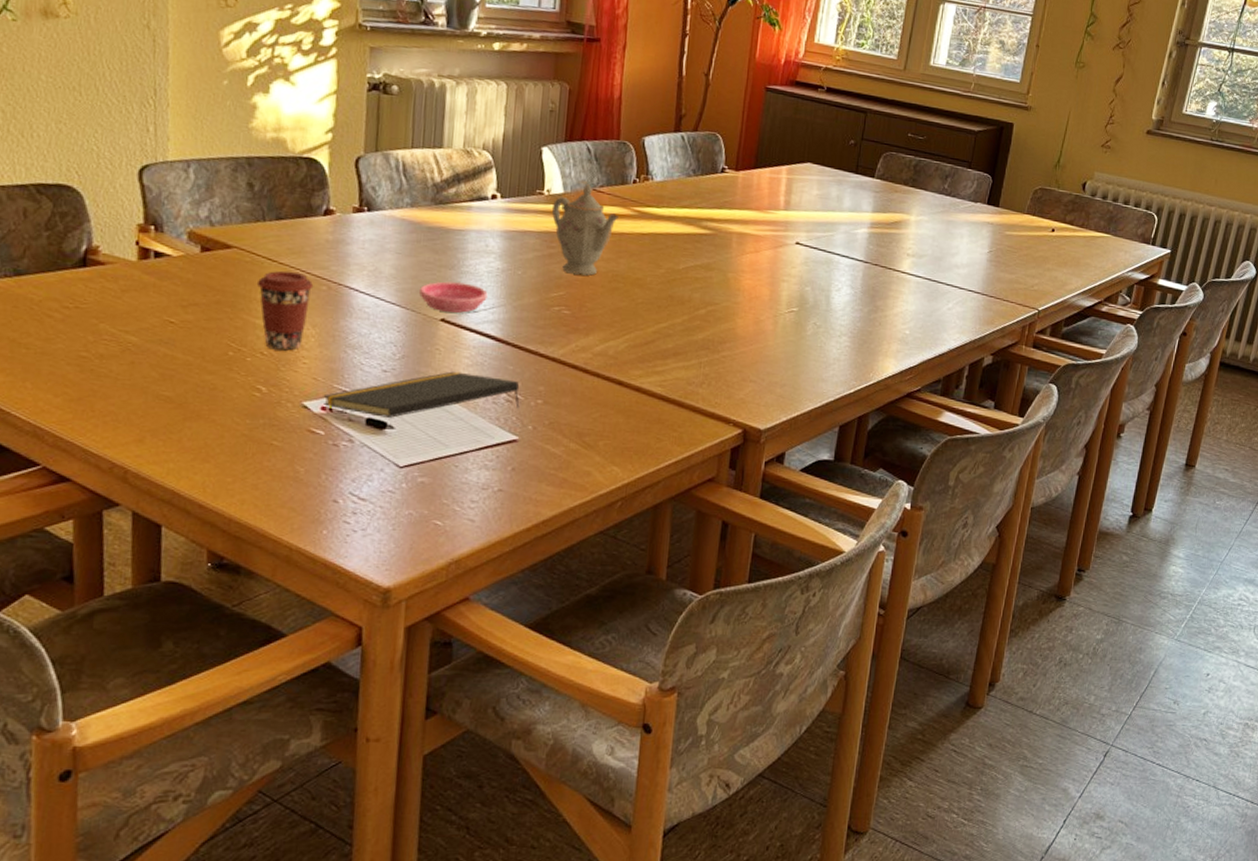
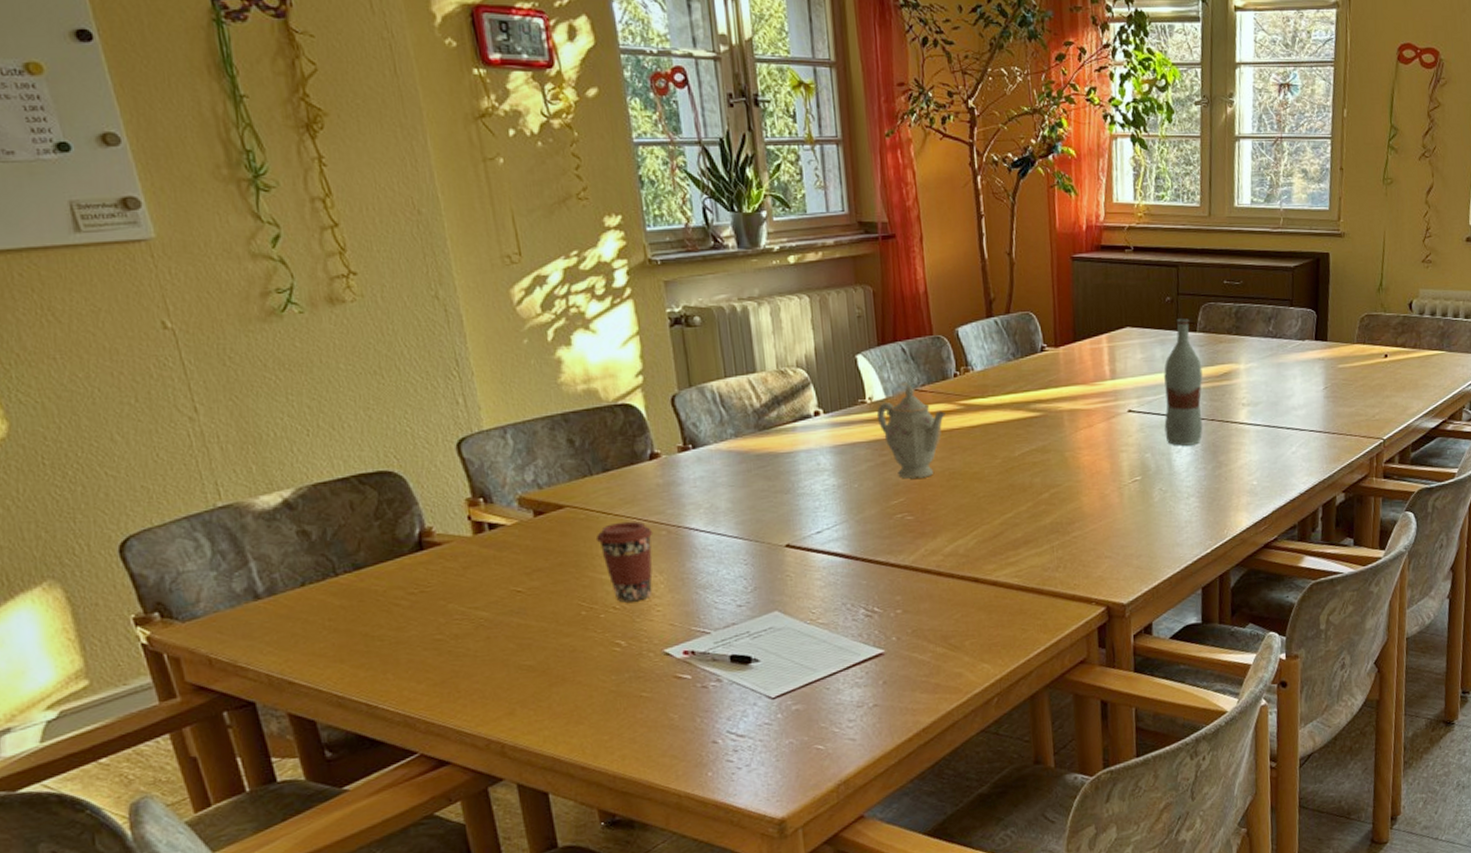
notepad: present [323,371,520,418] -> none [683,594,880,652]
saucer: present [419,281,488,313] -> none [759,505,828,538]
bottle: none [828,163,874,286] -> present [1164,319,1203,446]

